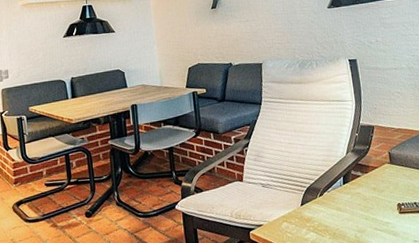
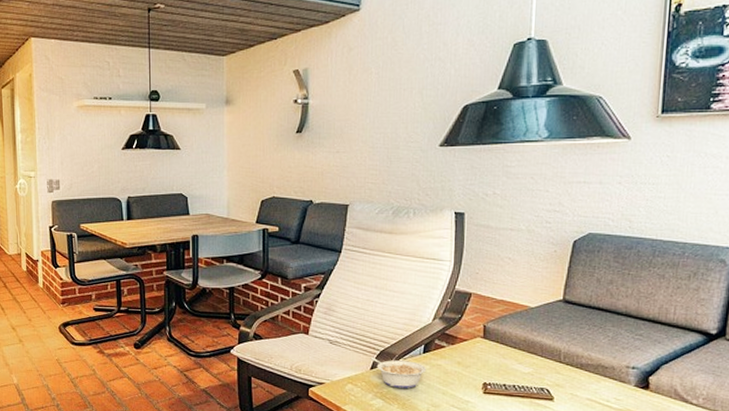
legume: none [299,193,349,220] -> present [370,357,427,389]

